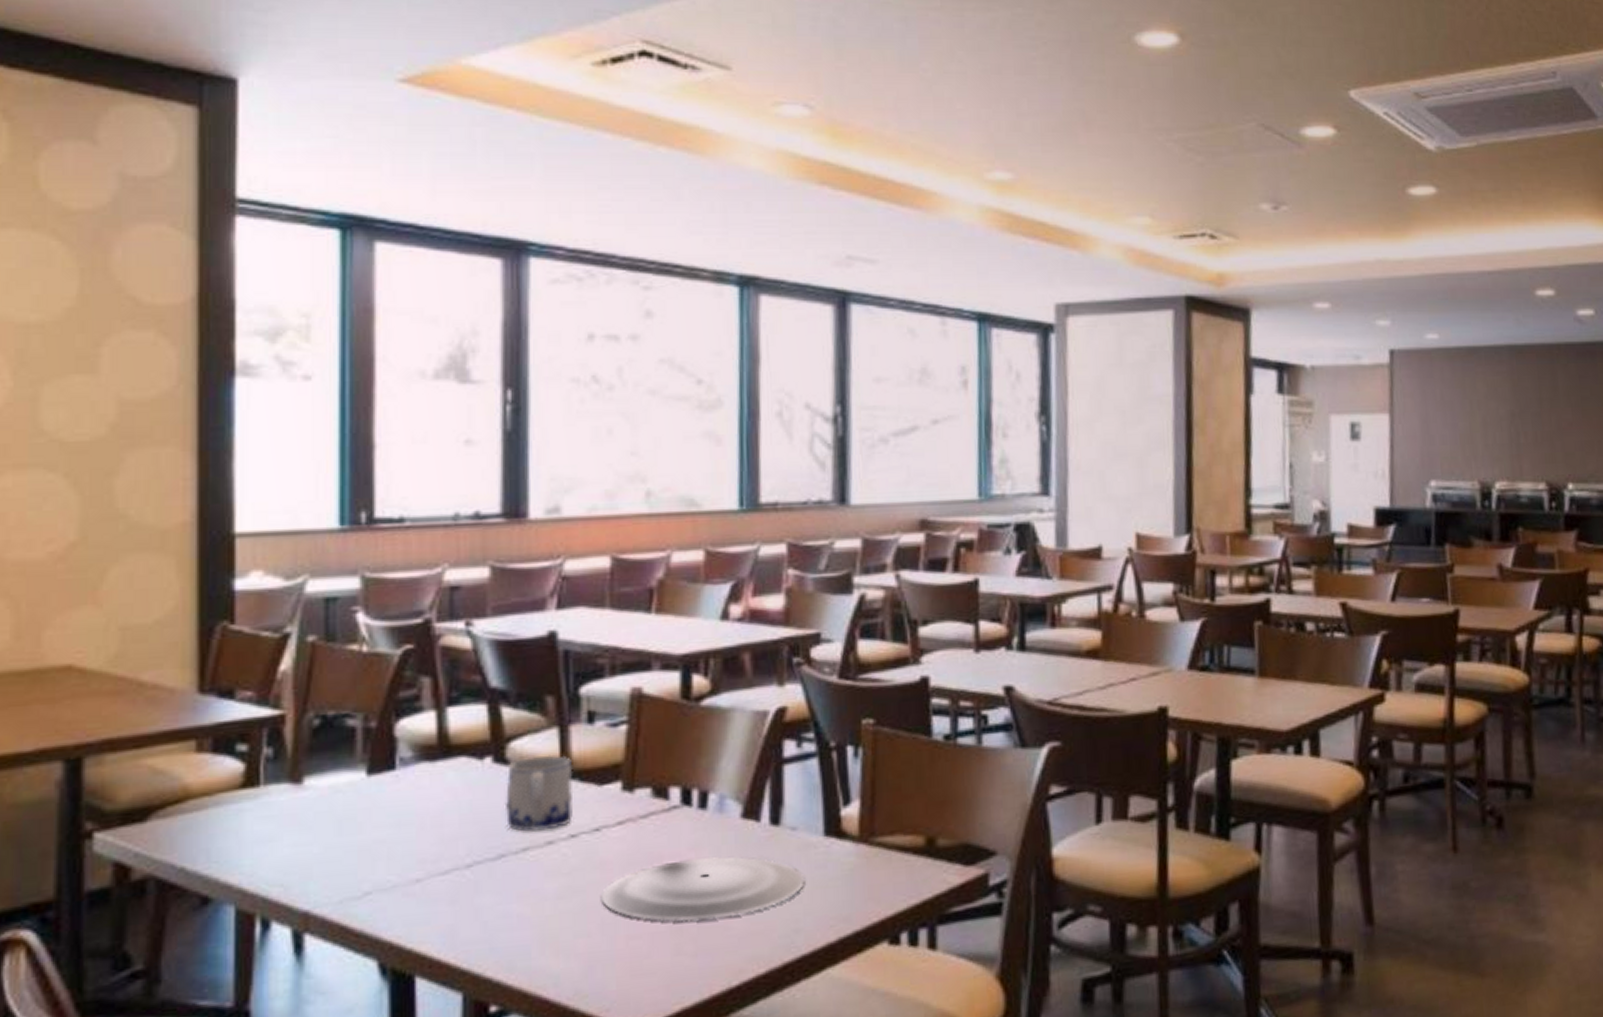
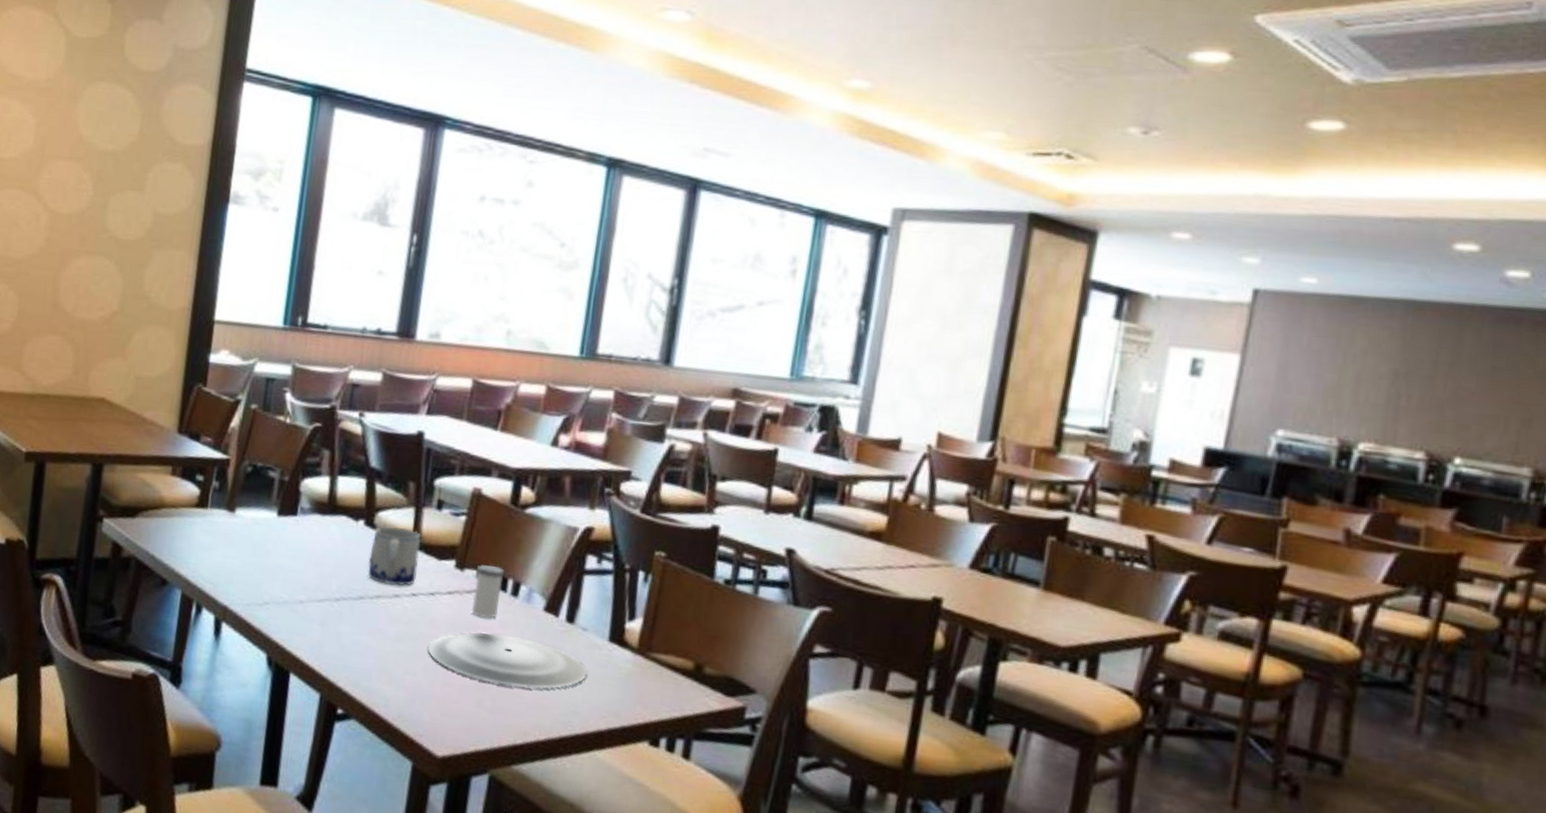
salt shaker: none [650,776,686,845] -> present [471,565,505,619]

